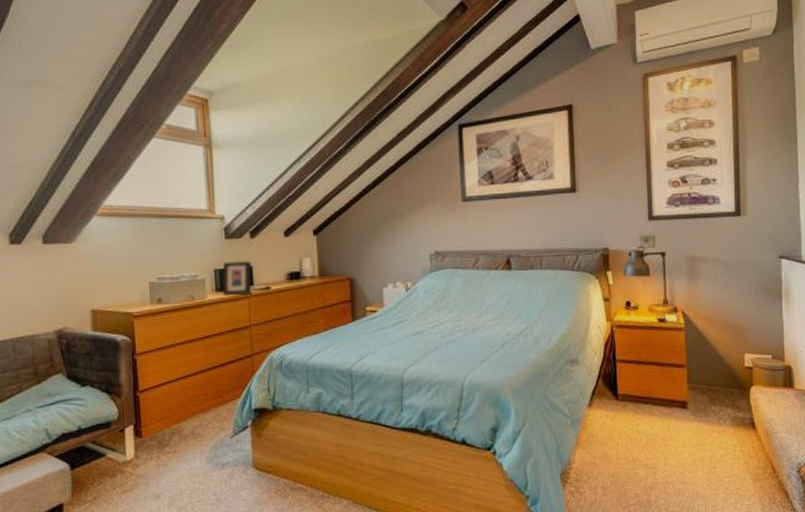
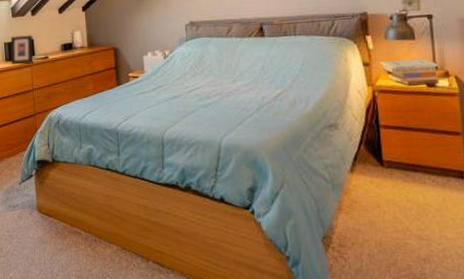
books: none [619,295,669,321] -> present [380,59,440,86]

